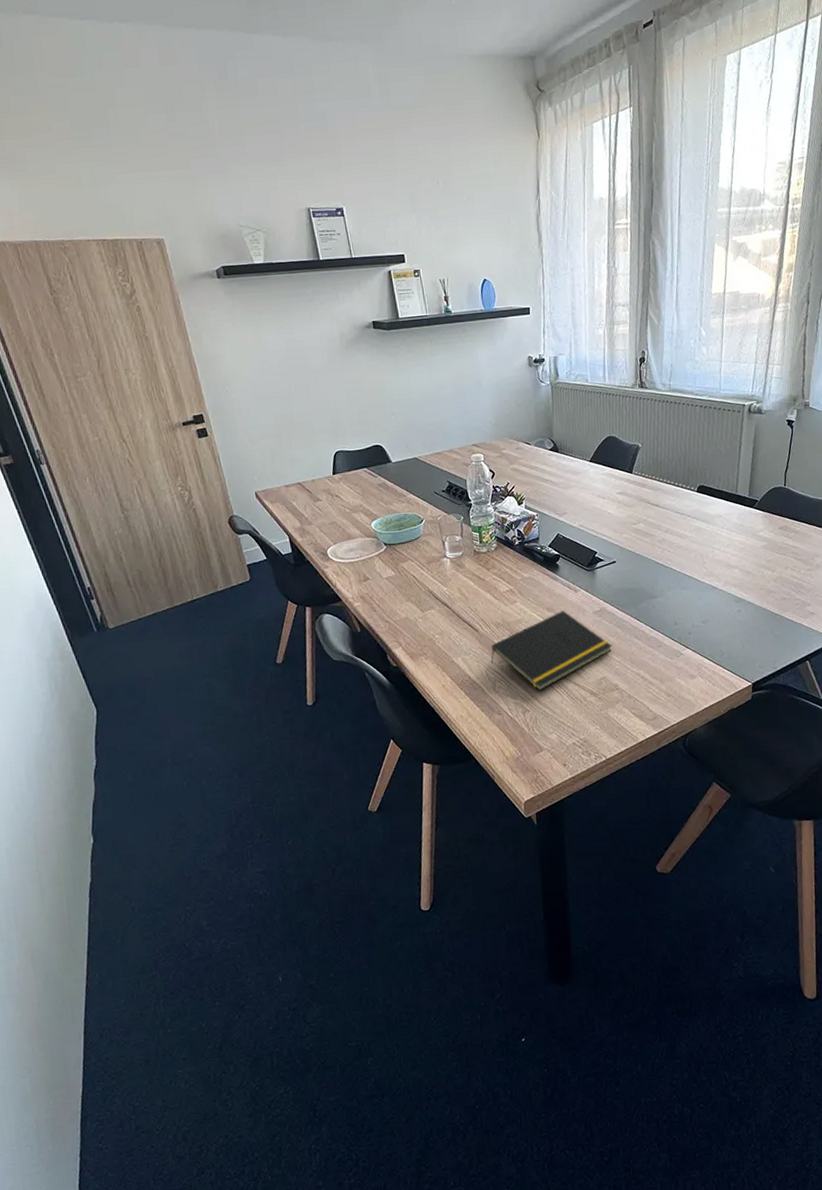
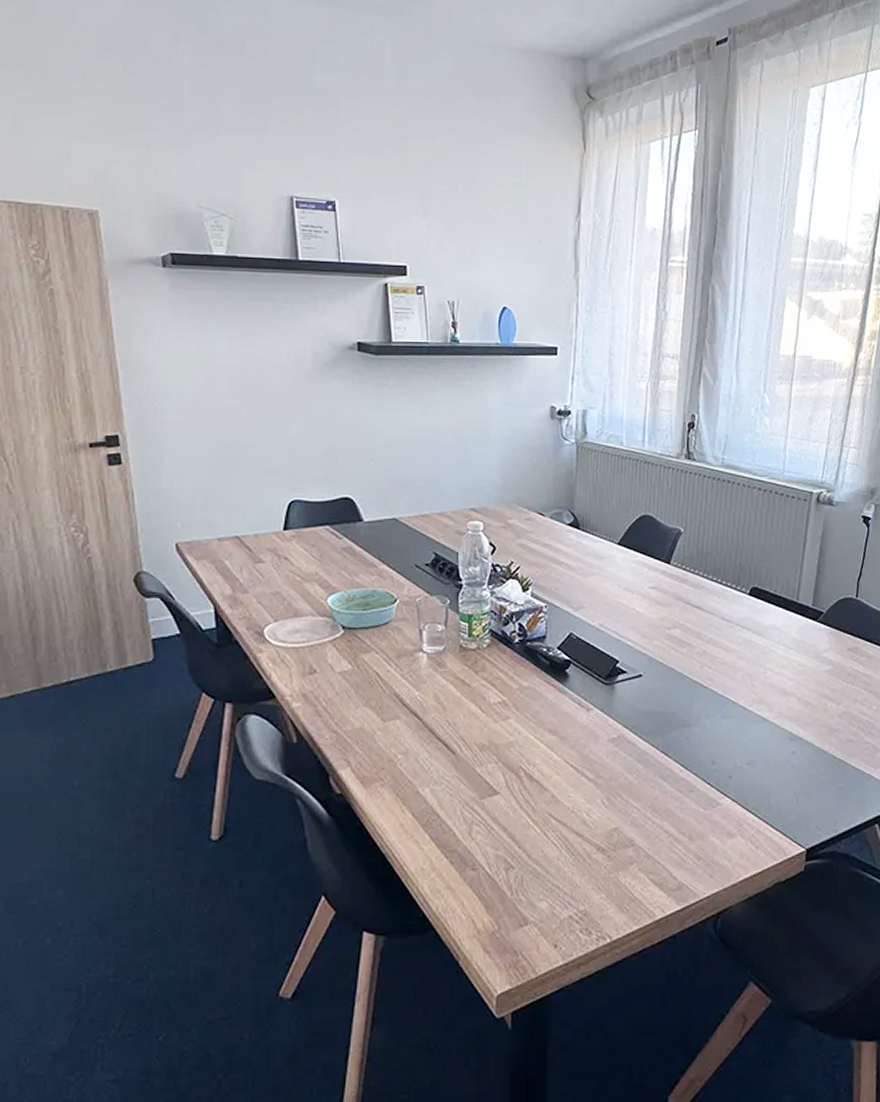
notepad: present [491,611,612,691] -> none [468,735,630,841]

